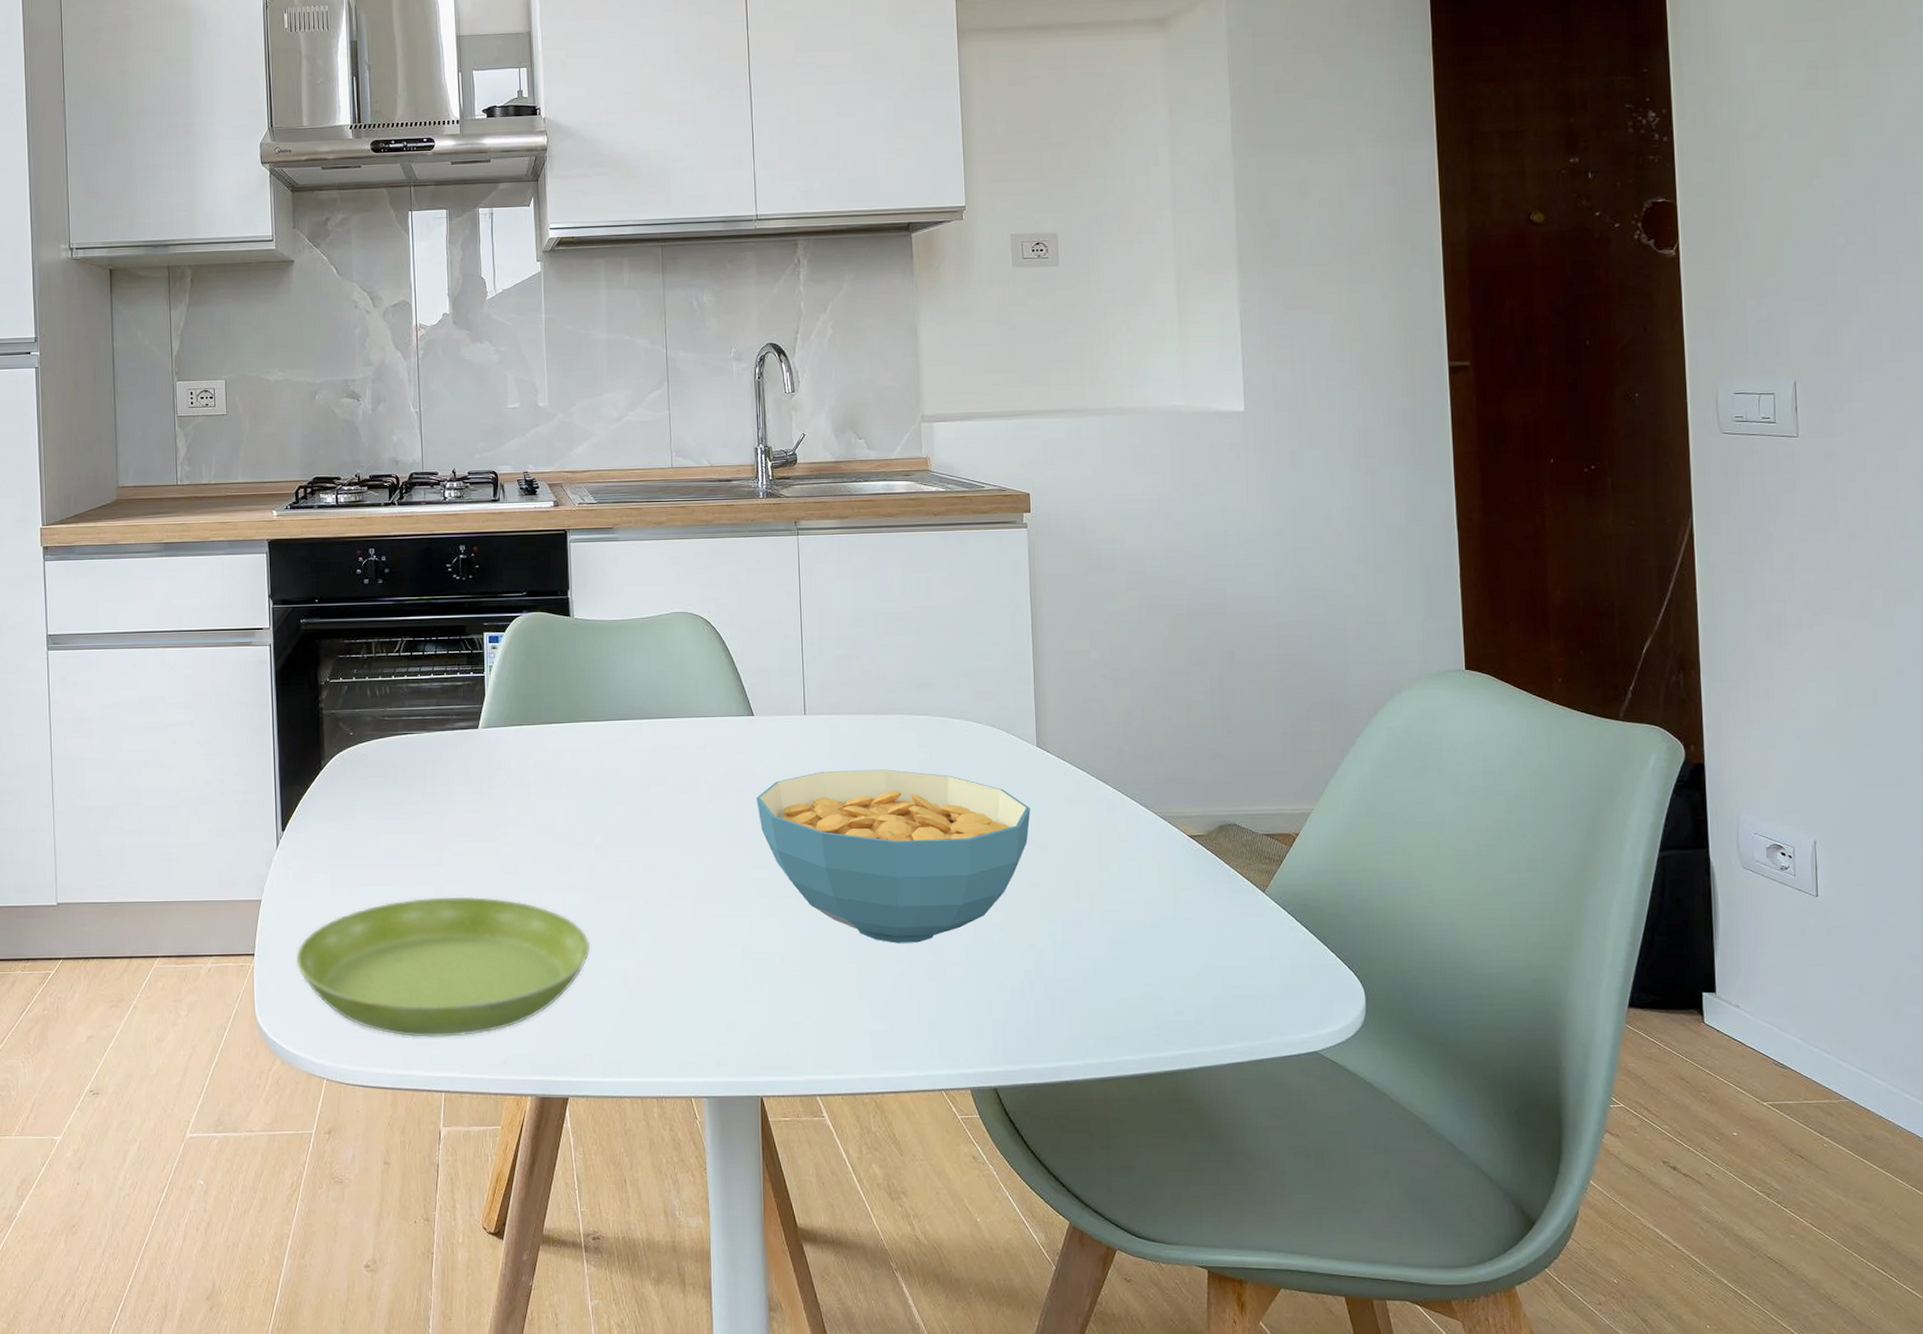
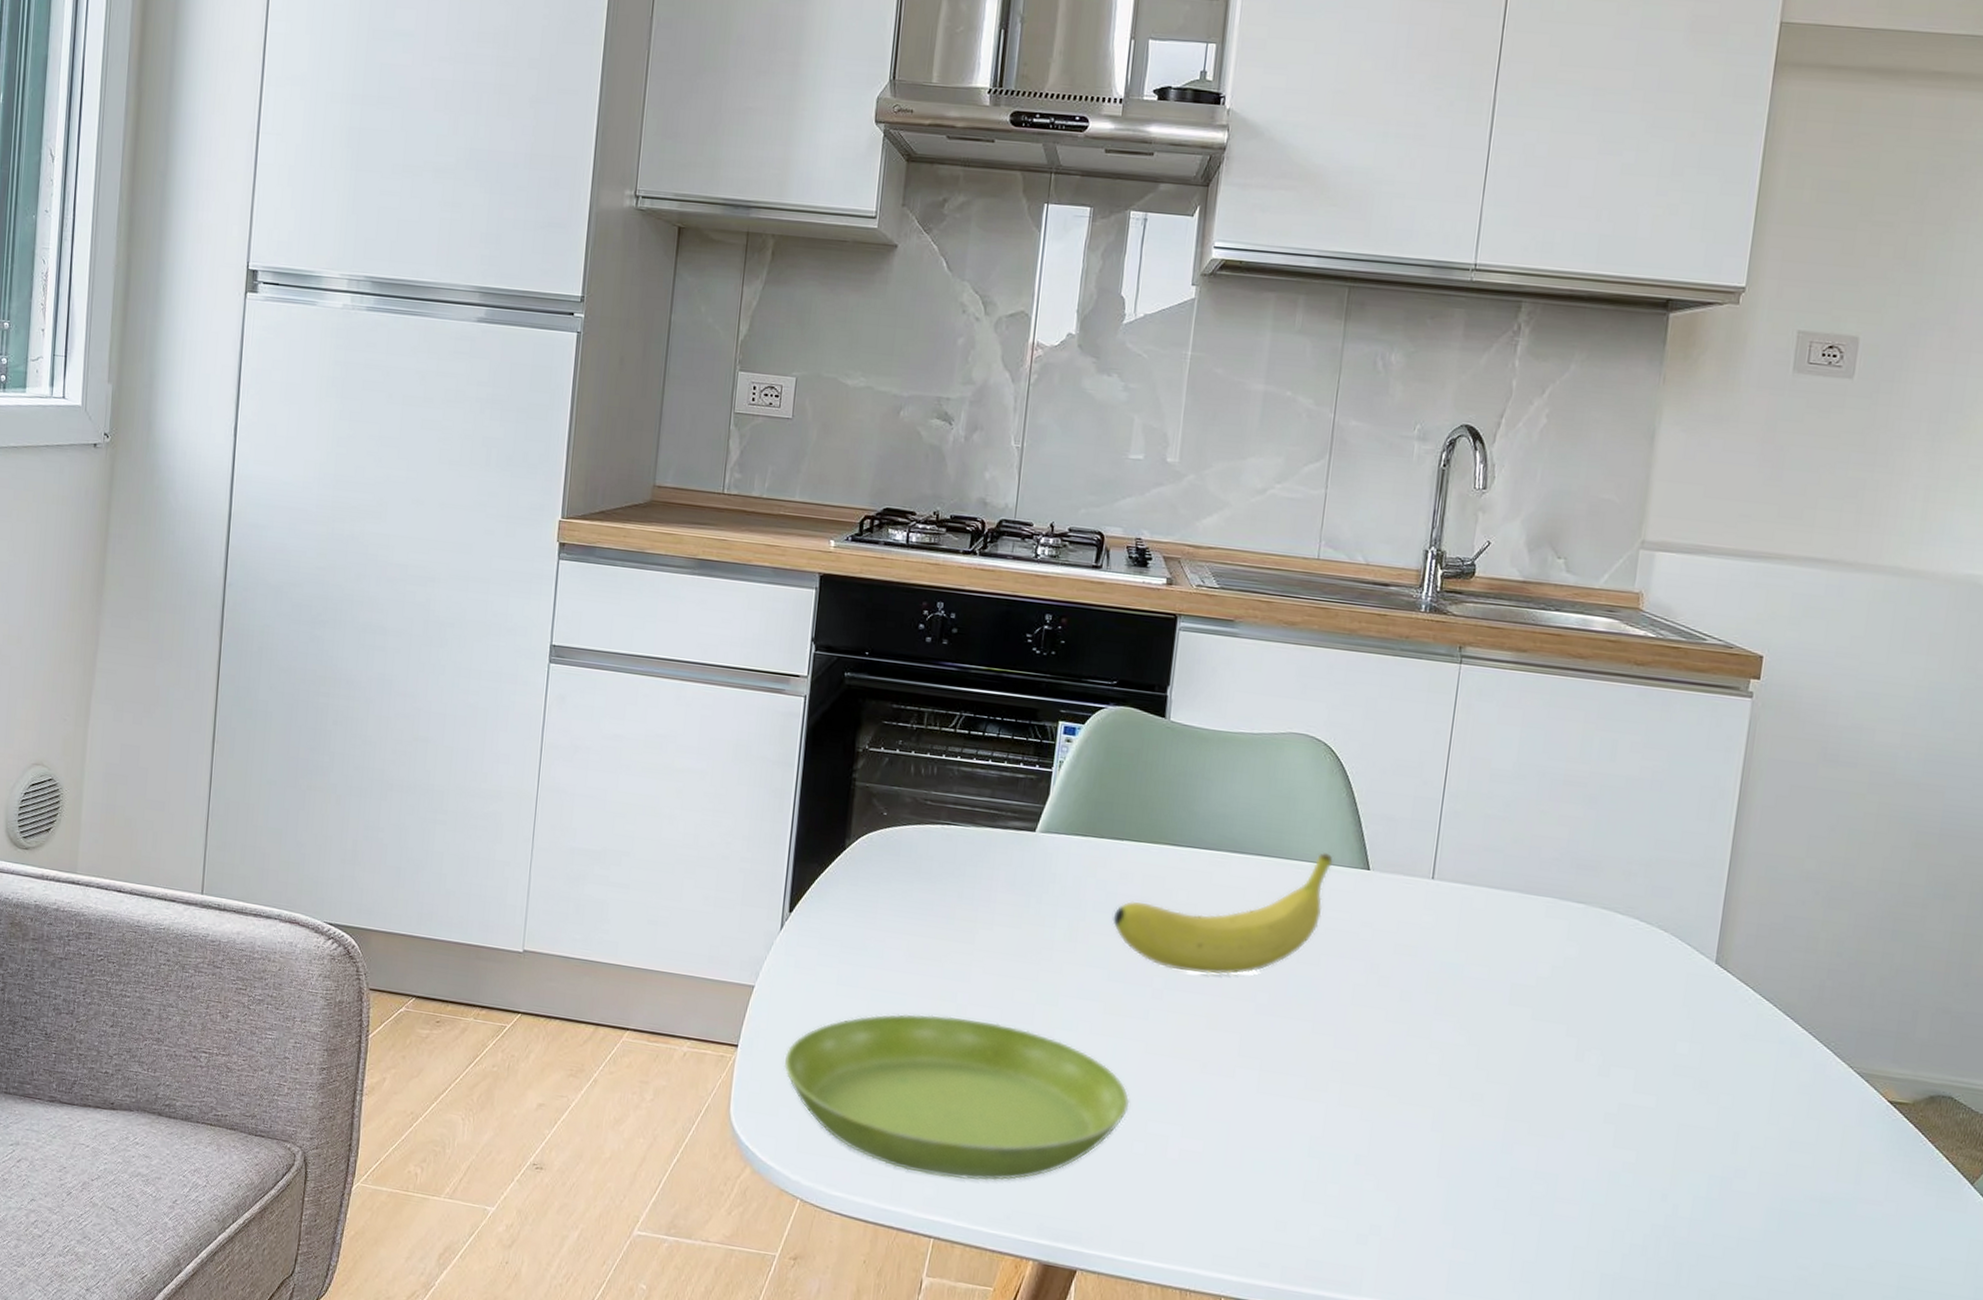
fruit: none [553,707,723,826] -> present [1112,853,1333,975]
cereal bowl: present [757,769,1031,943] -> none [1356,949,1694,1169]

